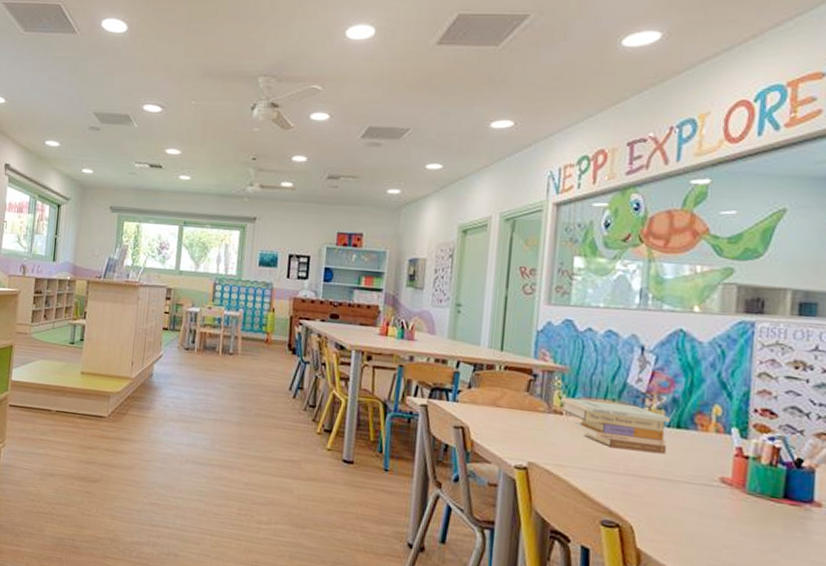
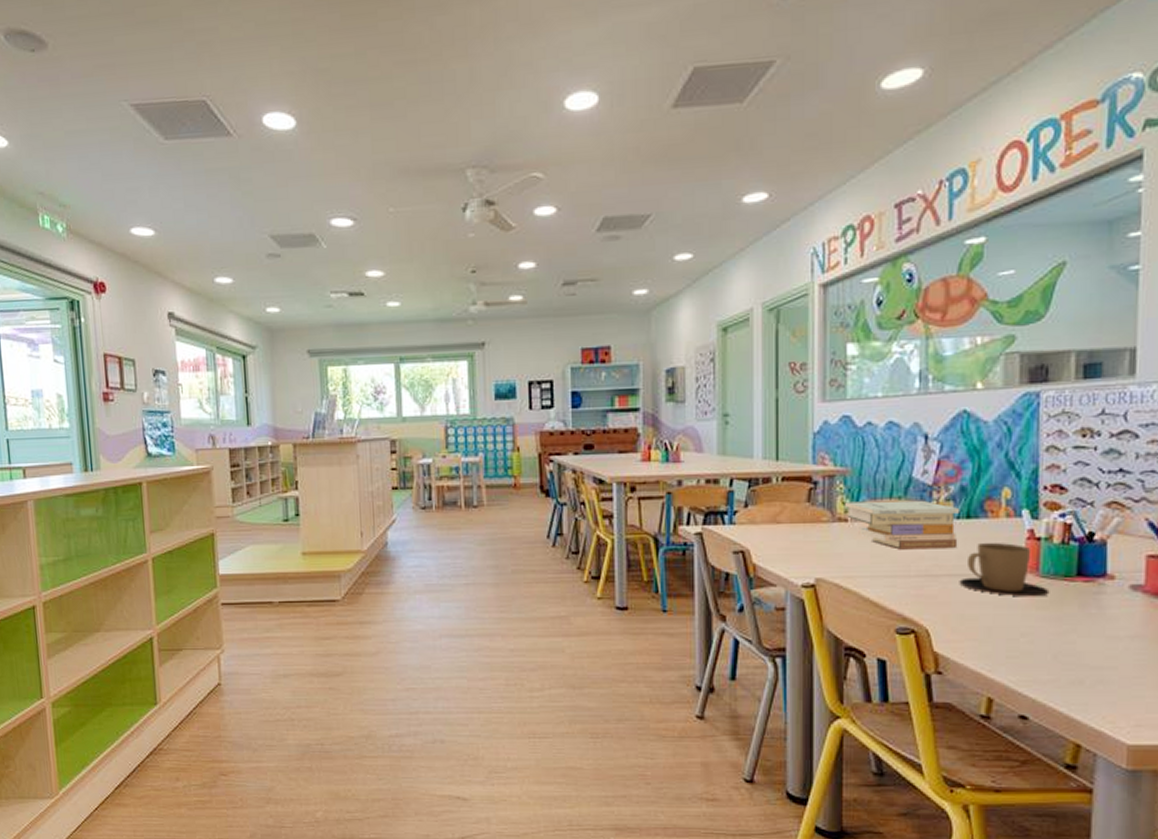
cup: none [665,453,755,513] -> present [959,542,1050,597]

